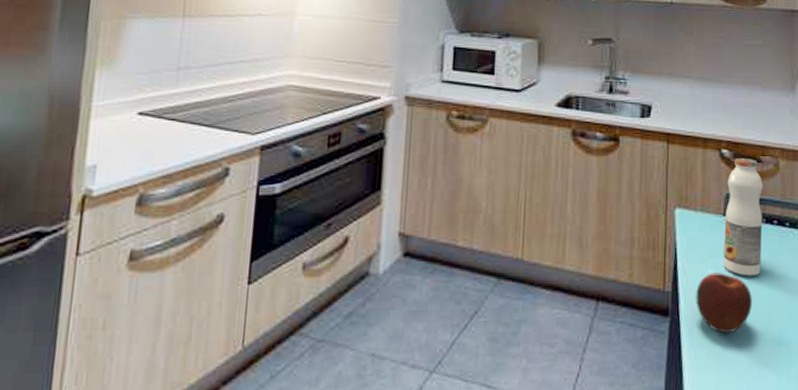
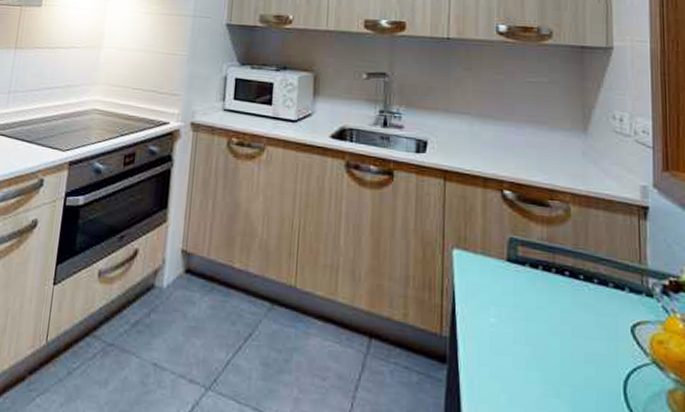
apple: present [696,272,752,334] -> none [476,322,541,391]
fruit juice: present [723,158,763,276] -> none [507,200,552,331]

